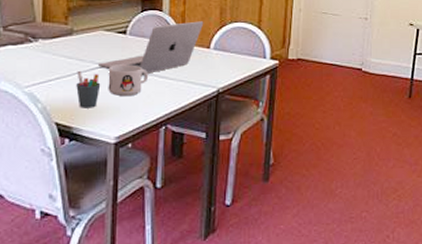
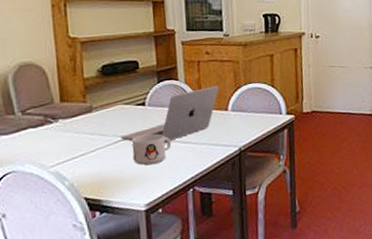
pen holder: present [76,70,101,108] -> none [100,145,126,181]

